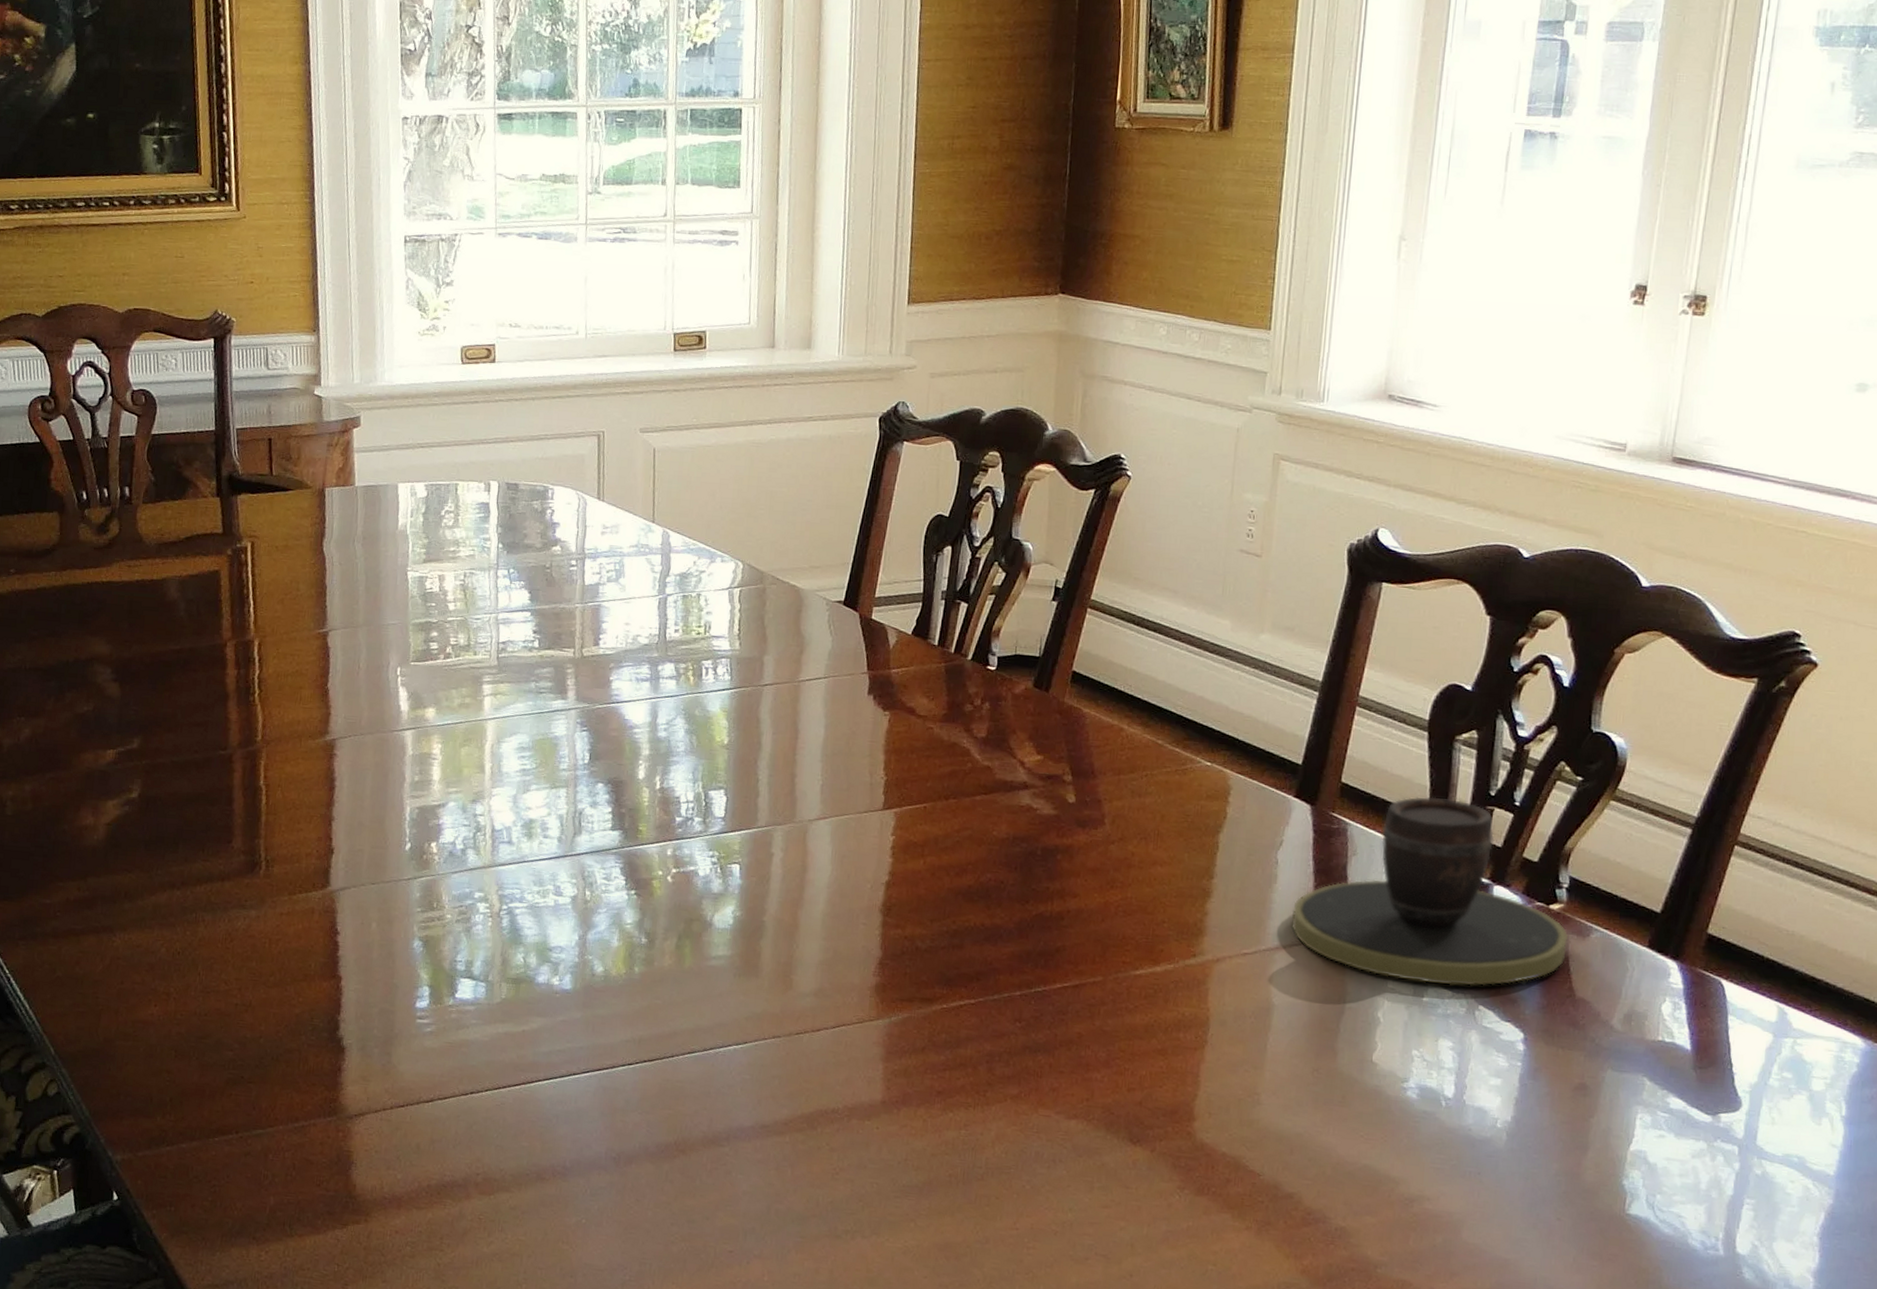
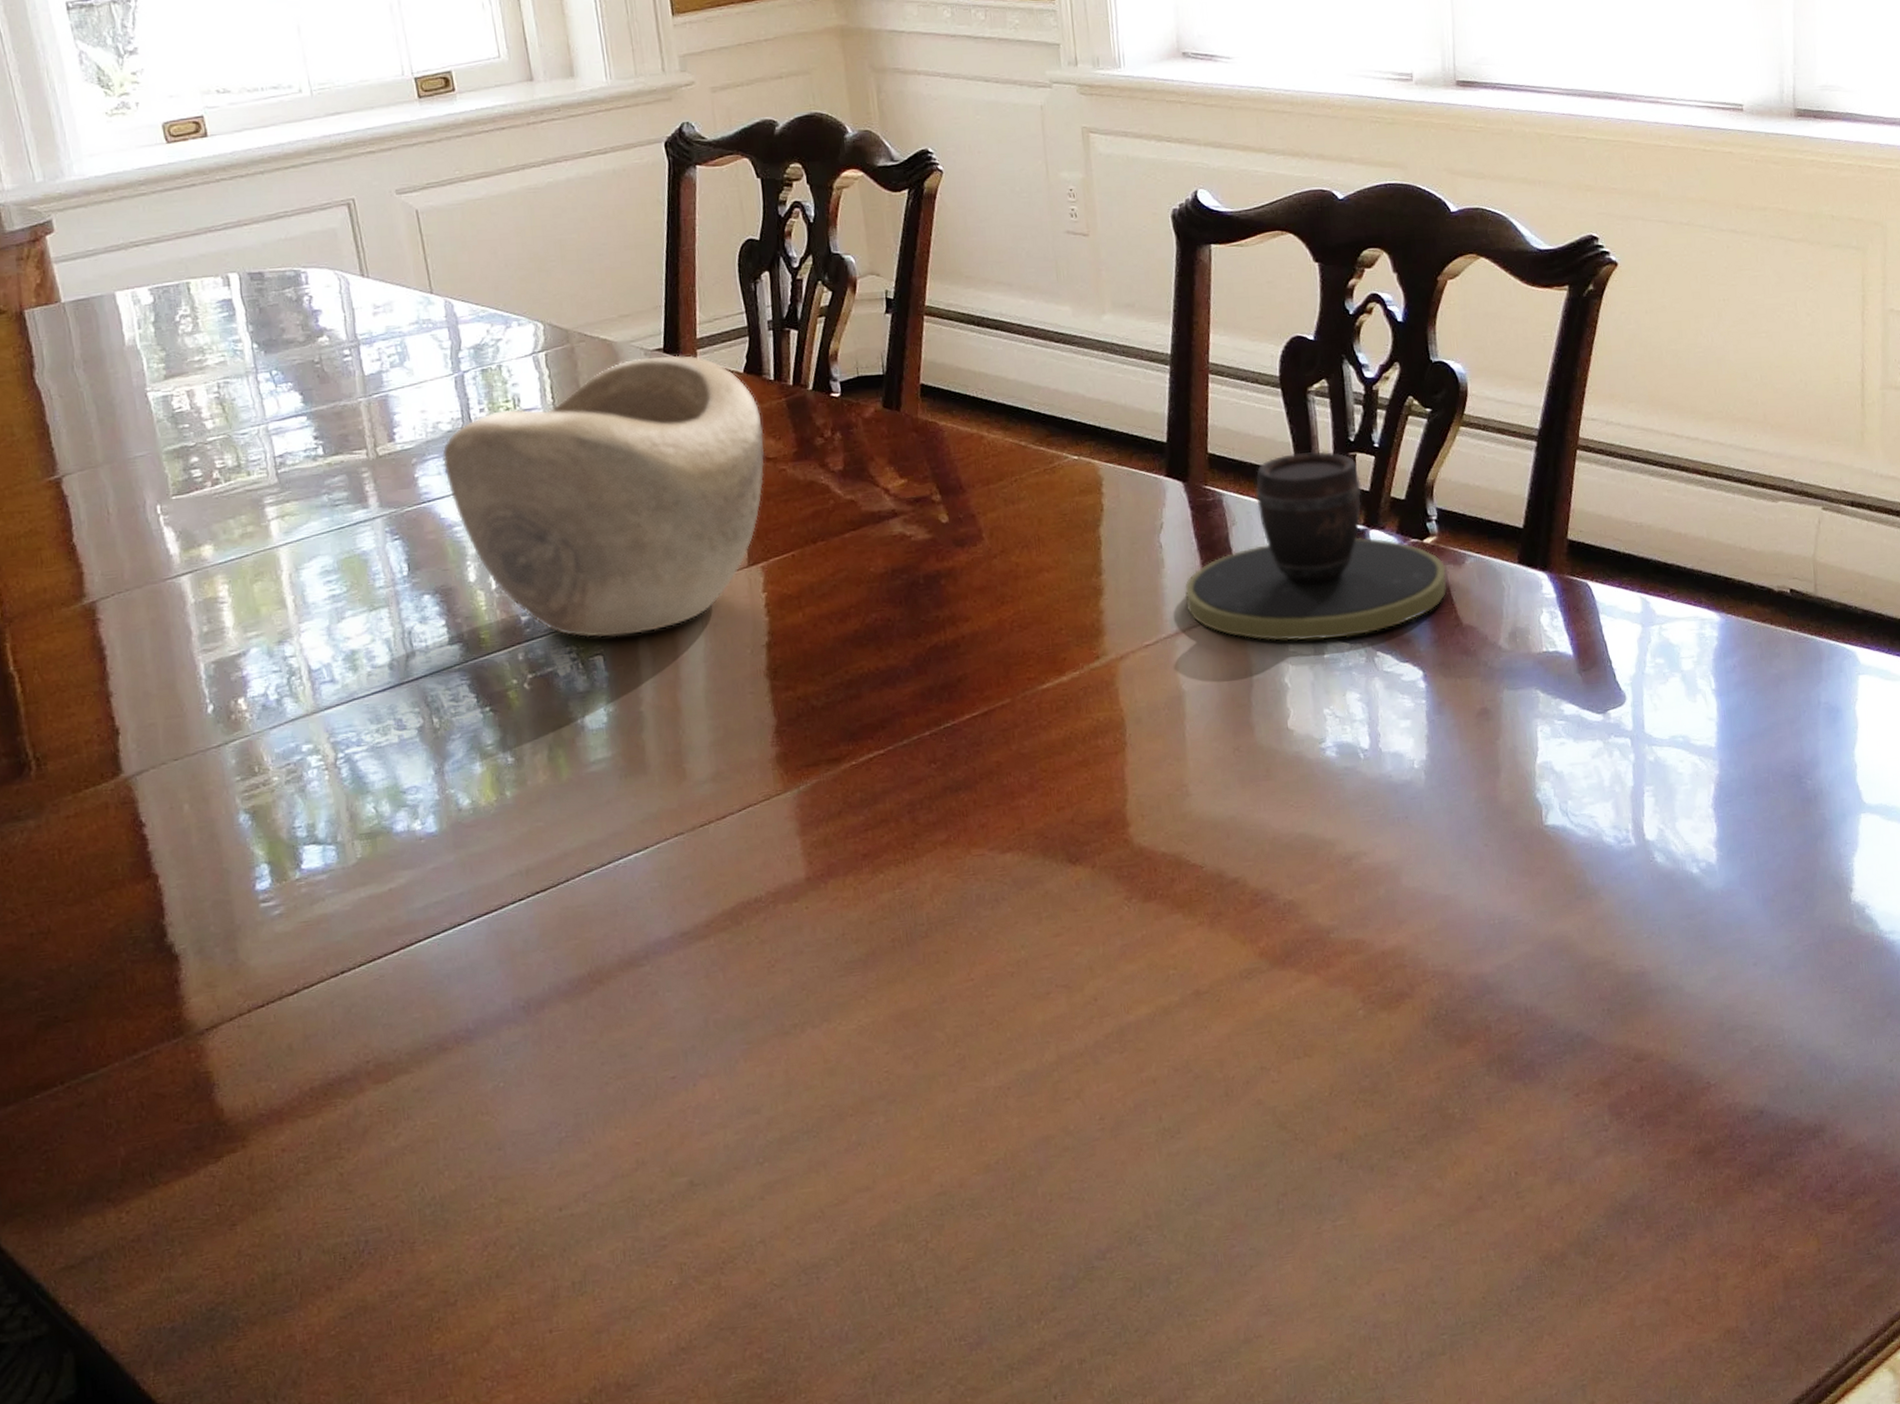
decorative bowl: none [635,606,920,852] -> present [442,355,765,638]

